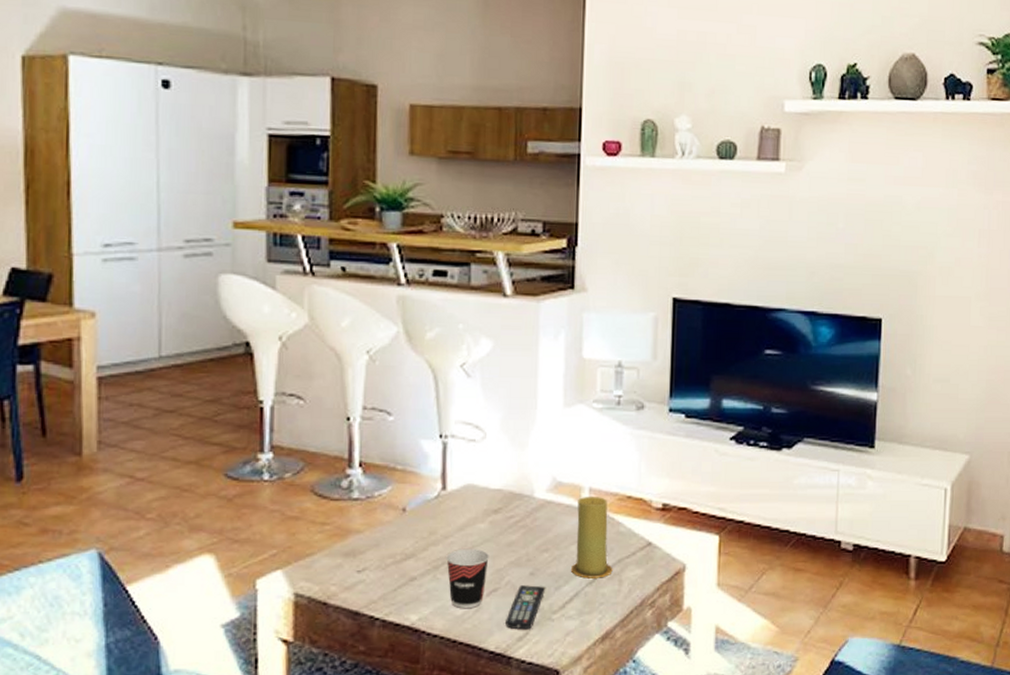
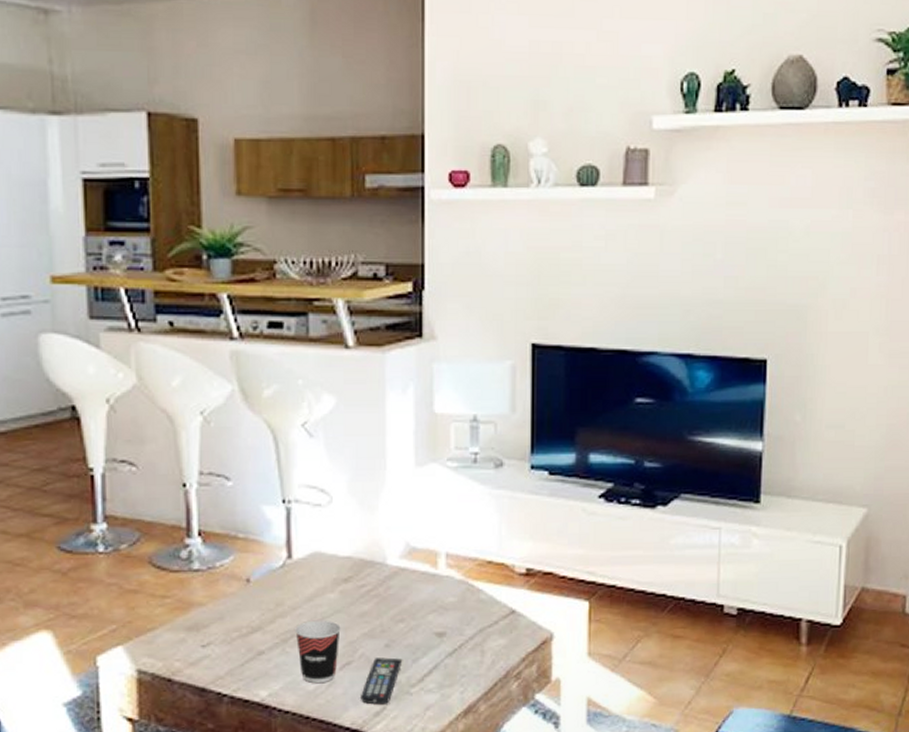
candle: present [571,496,613,579] -> none [429,561,474,650]

